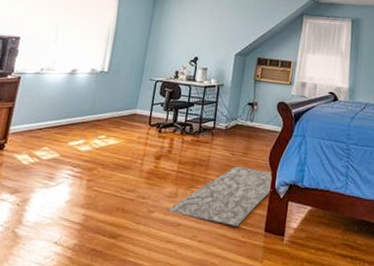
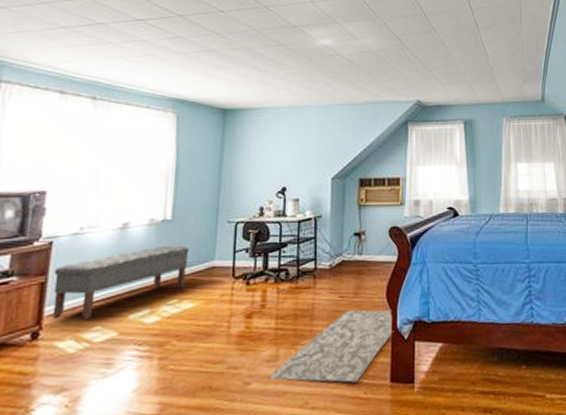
bench: none [14,91,119,141] -> present [52,245,189,321]

